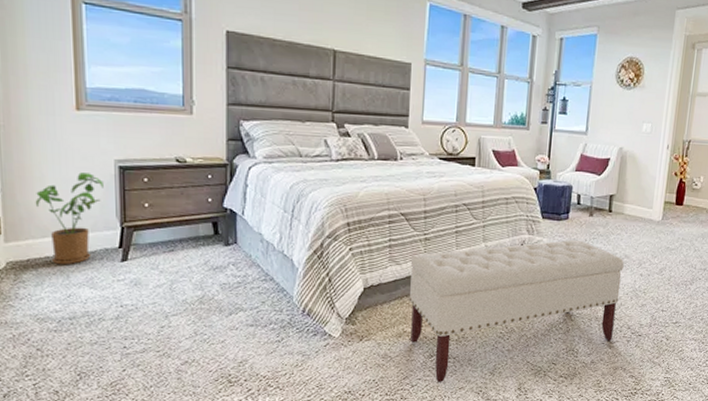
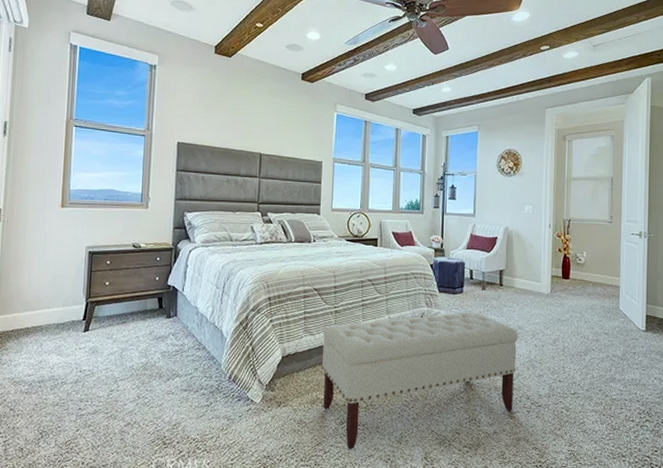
house plant: present [35,172,104,265] -> none [23,257,76,335]

